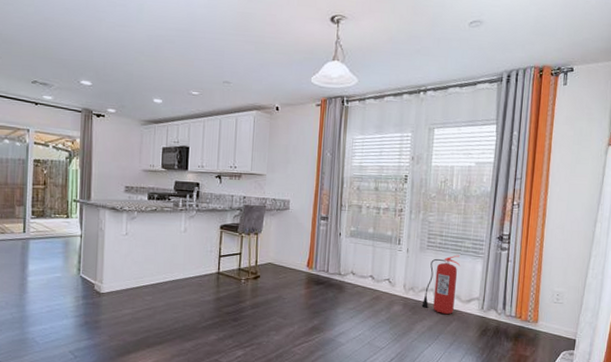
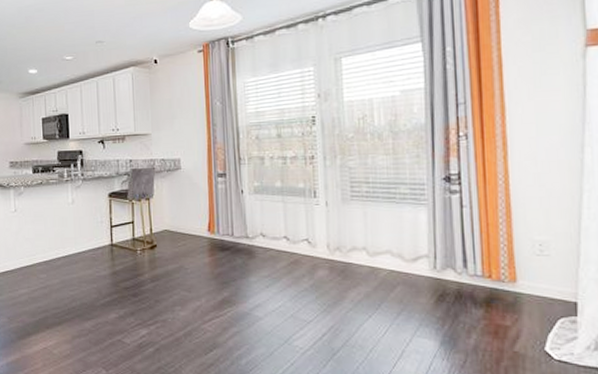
fire extinguisher: present [421,255,461,315] -> none [353,204,398,278]

